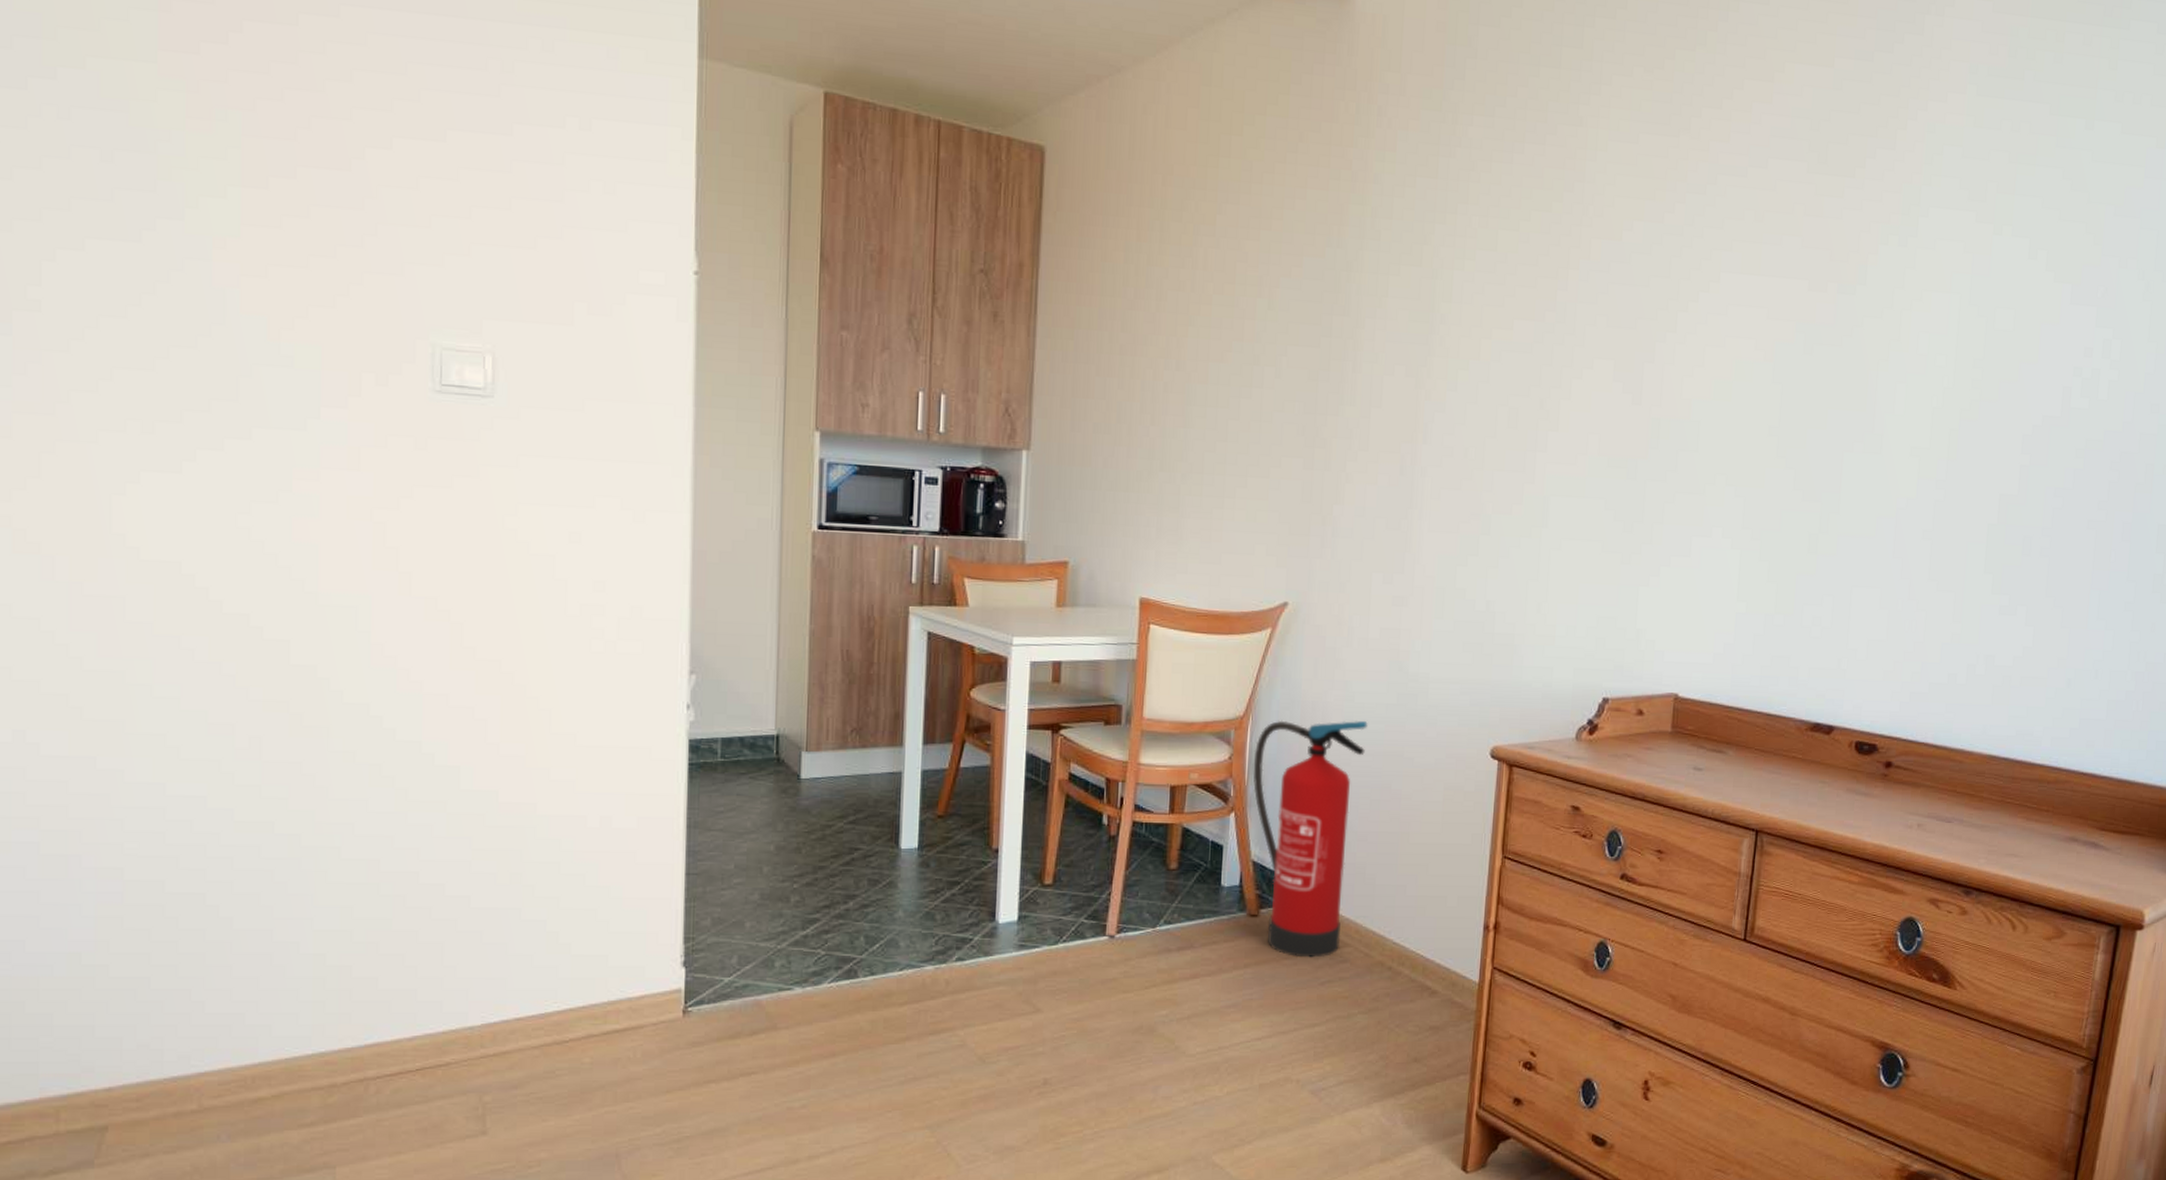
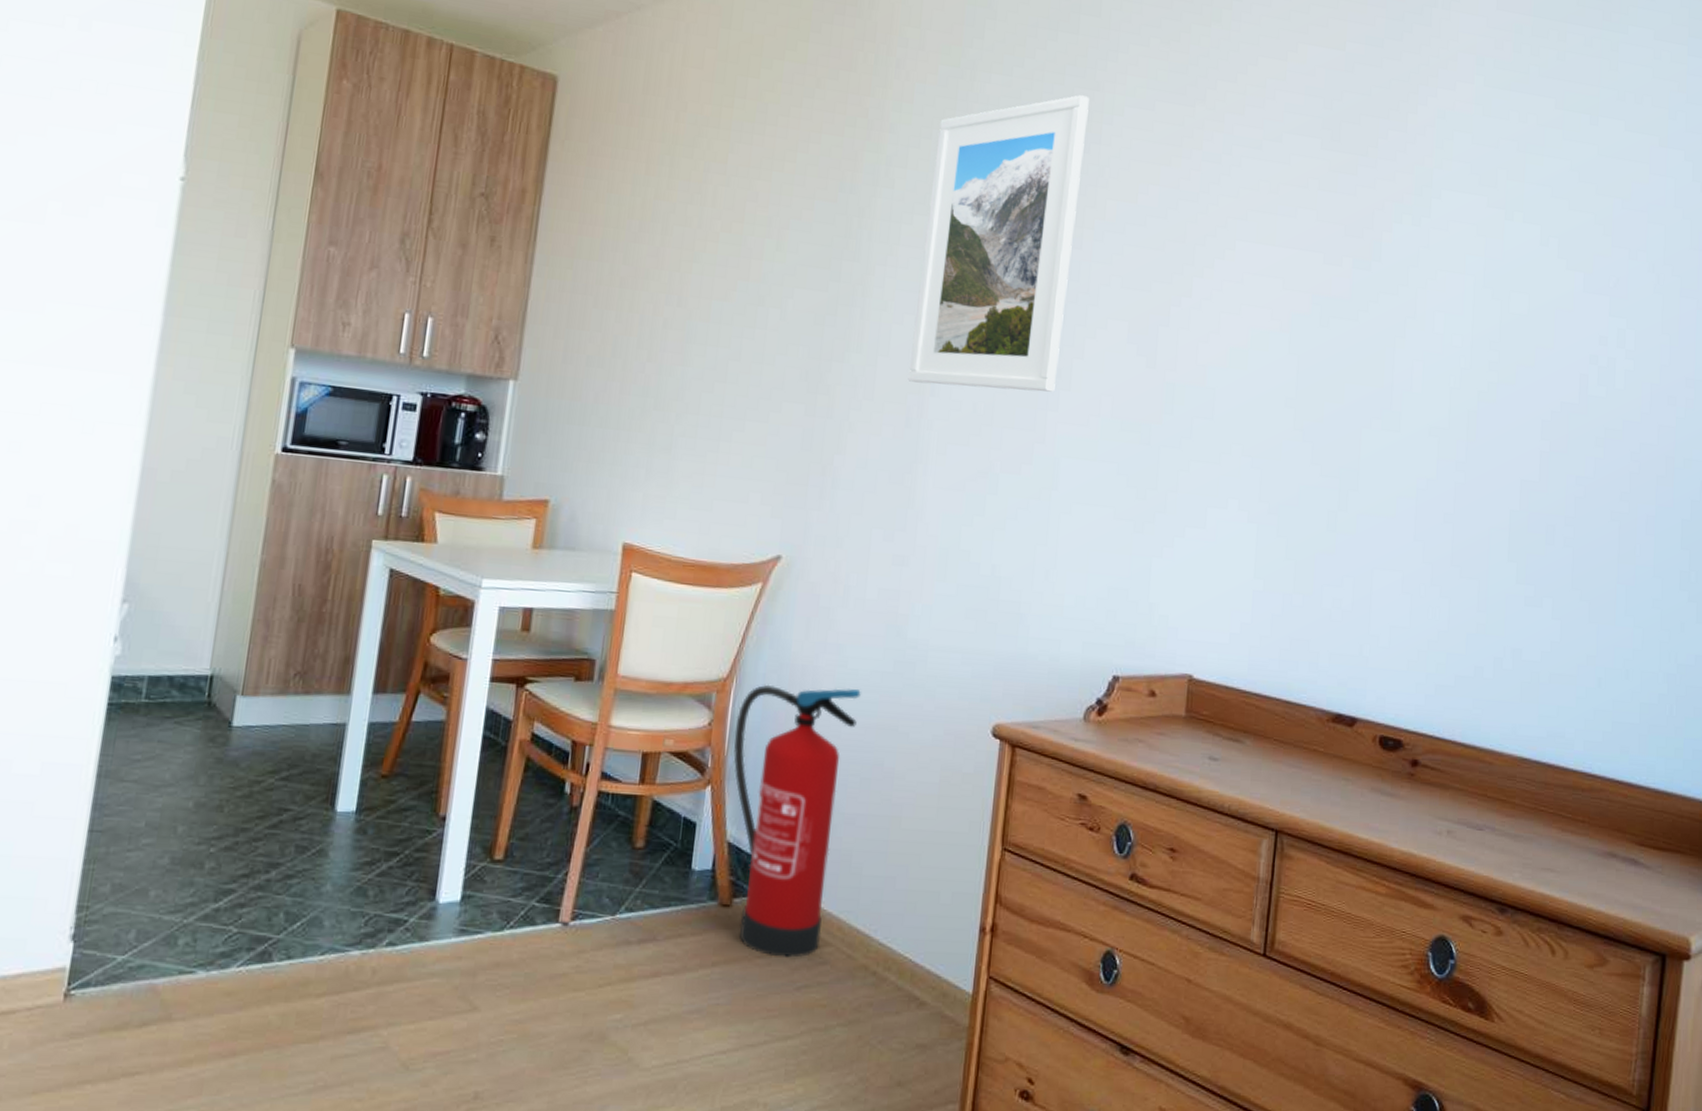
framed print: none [1401,132,1572,434] -> present [908,95,1089,392]

